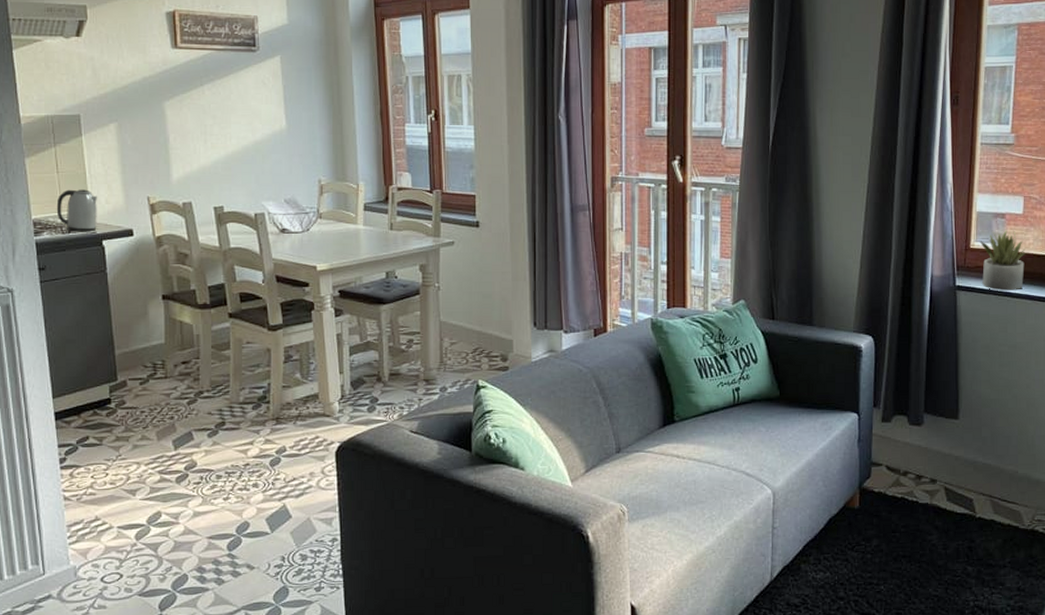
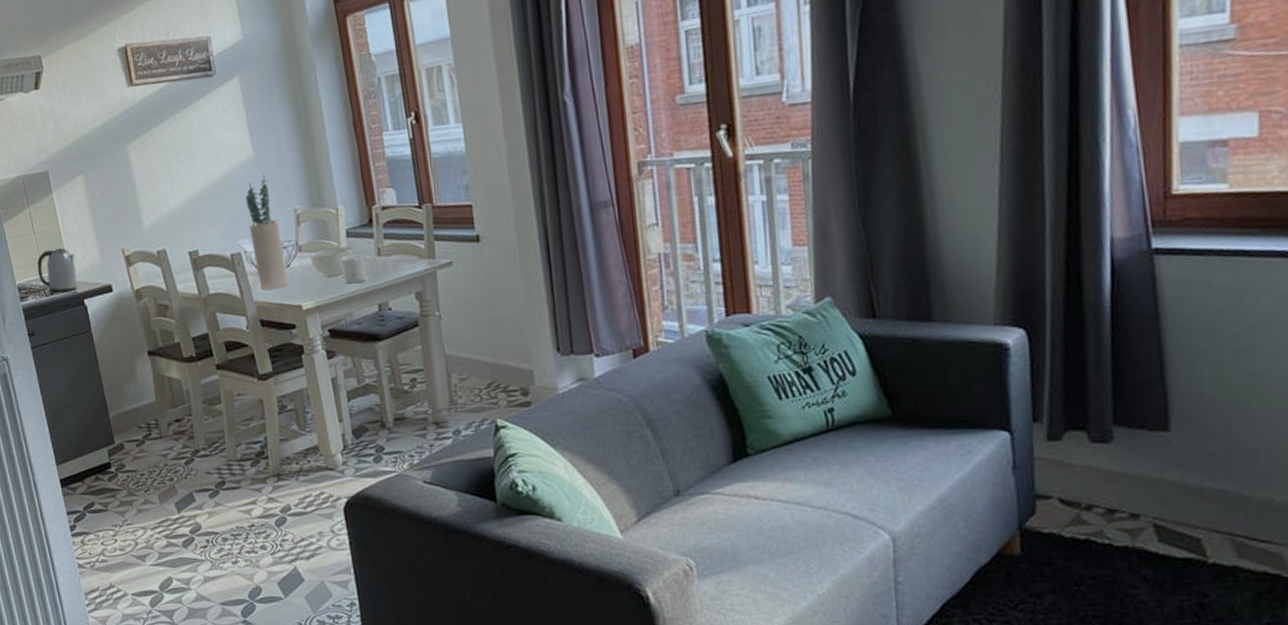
vase: none [274,146,306,250] -> present [245,174,289,291]
bowl: none [329,218,369,243] -> present [310,246,354,277]
mug: none [357,227,385,252] -> present [341,254,374,284]
succulent plant: present [980,230,1028,291] -> none [1187,162,1271,250]

